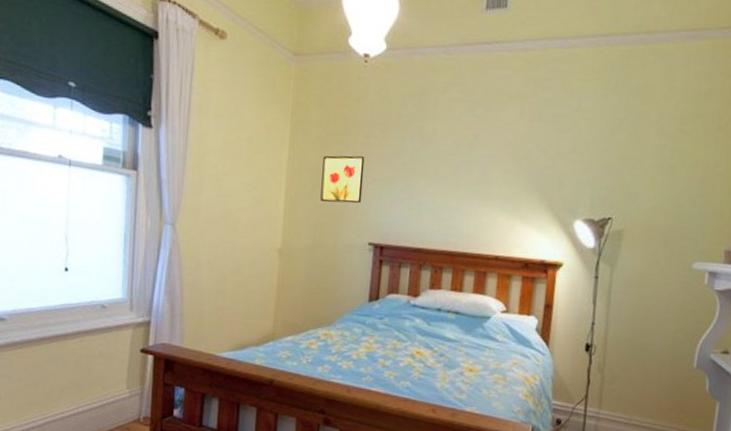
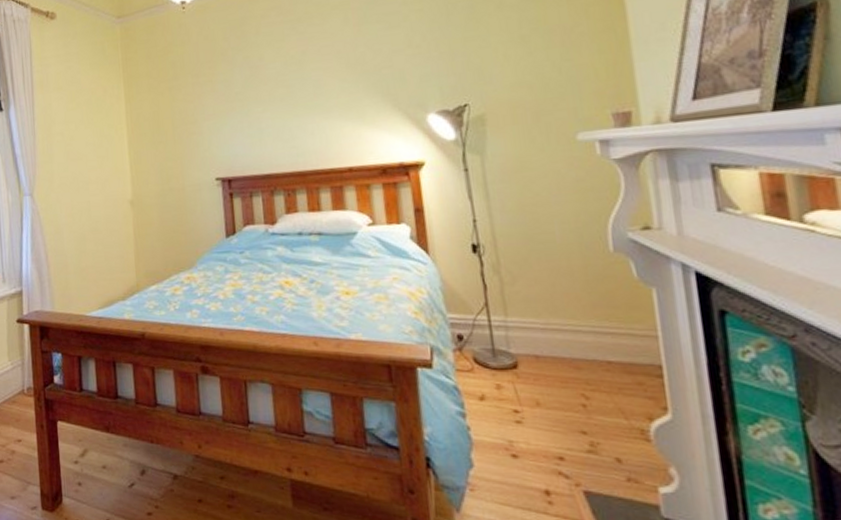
wall art: present [320,155,365,204] -> none [158,96,202,146]

